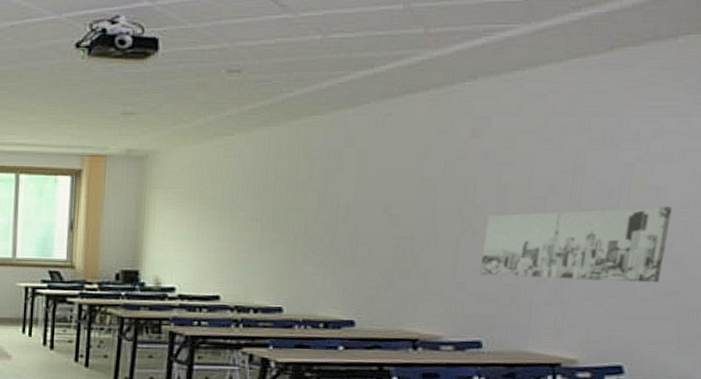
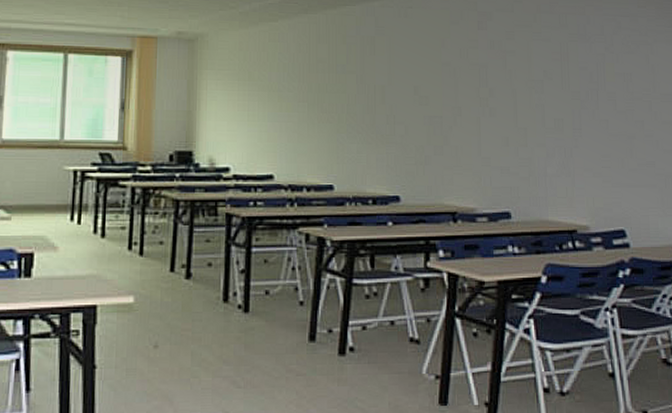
wall art: present [479,206,673,283] -> none [499,89,639,155]

